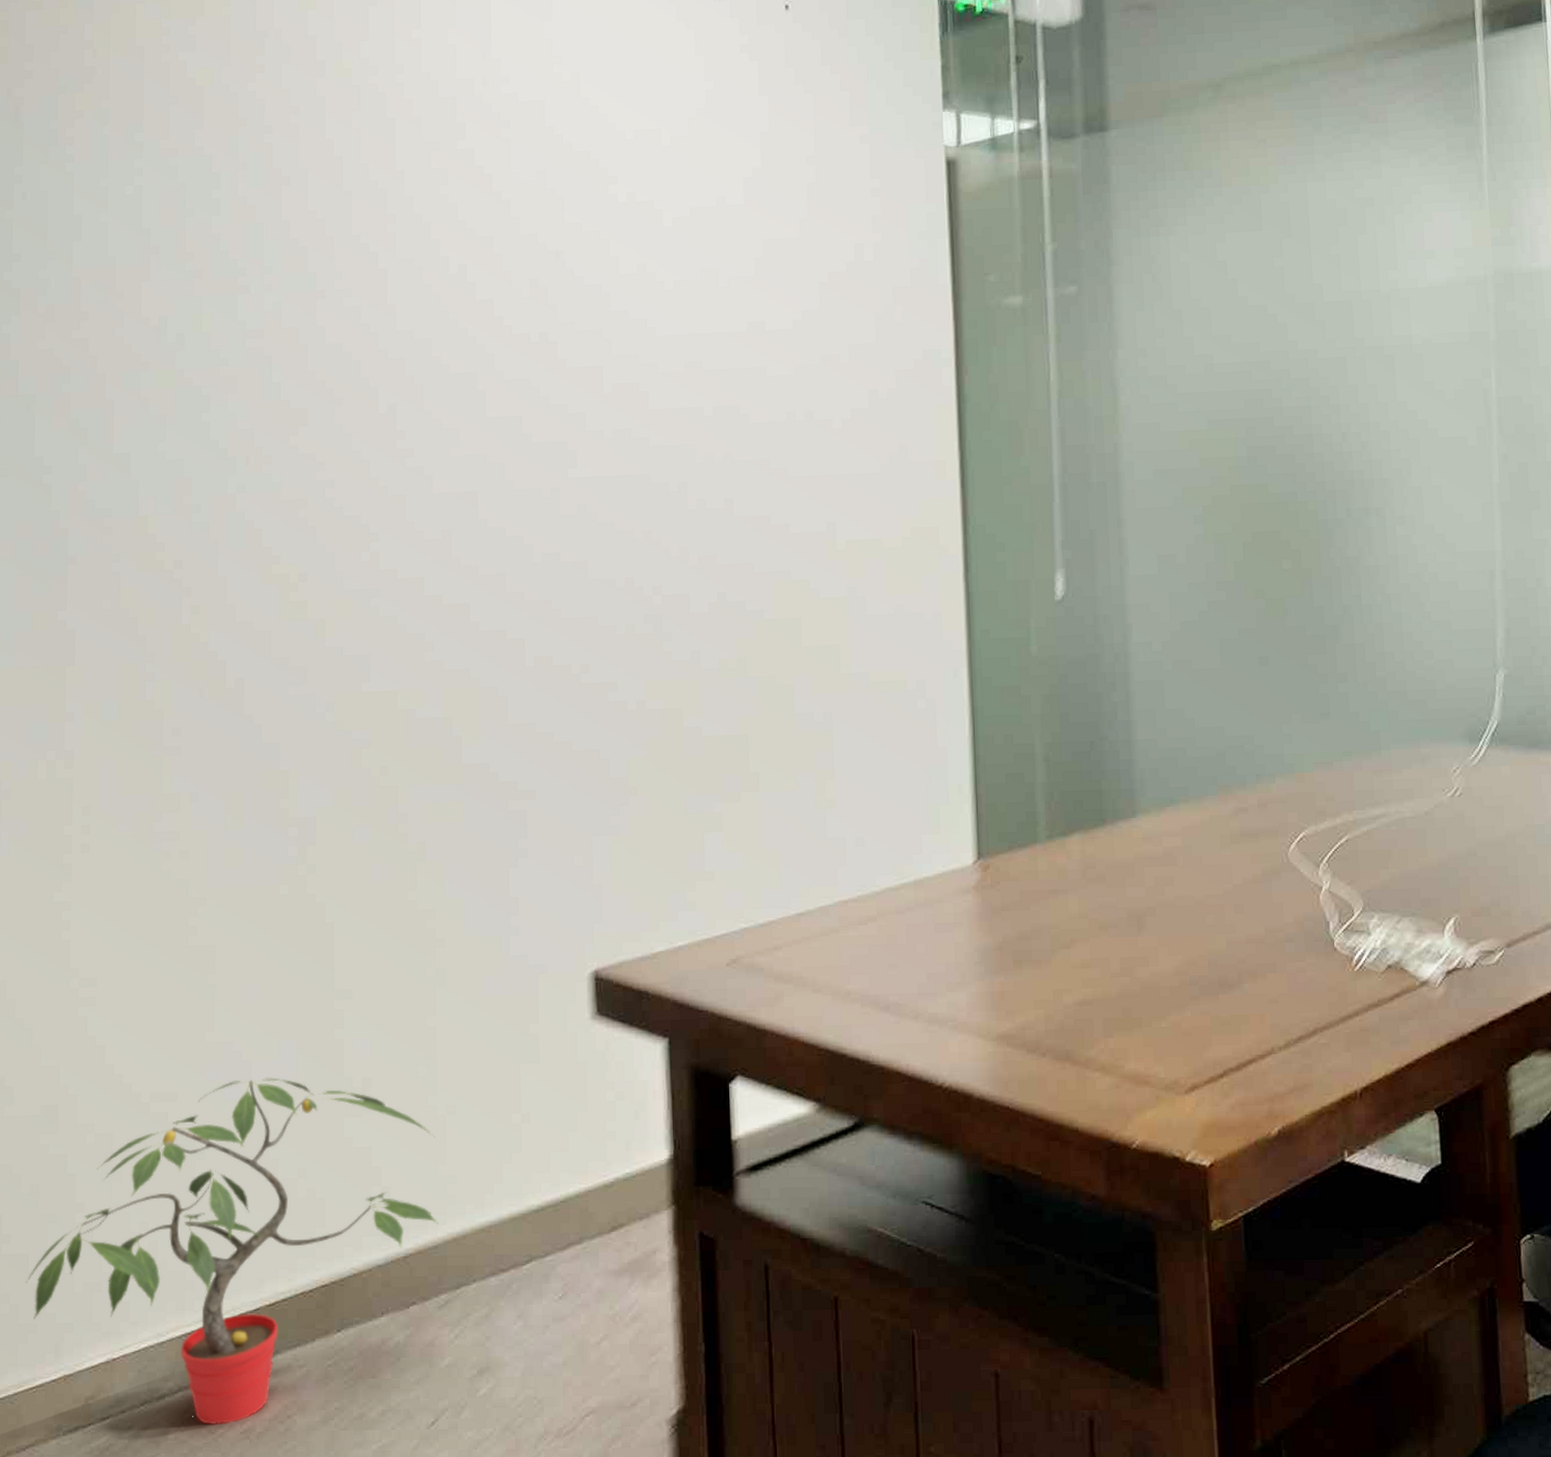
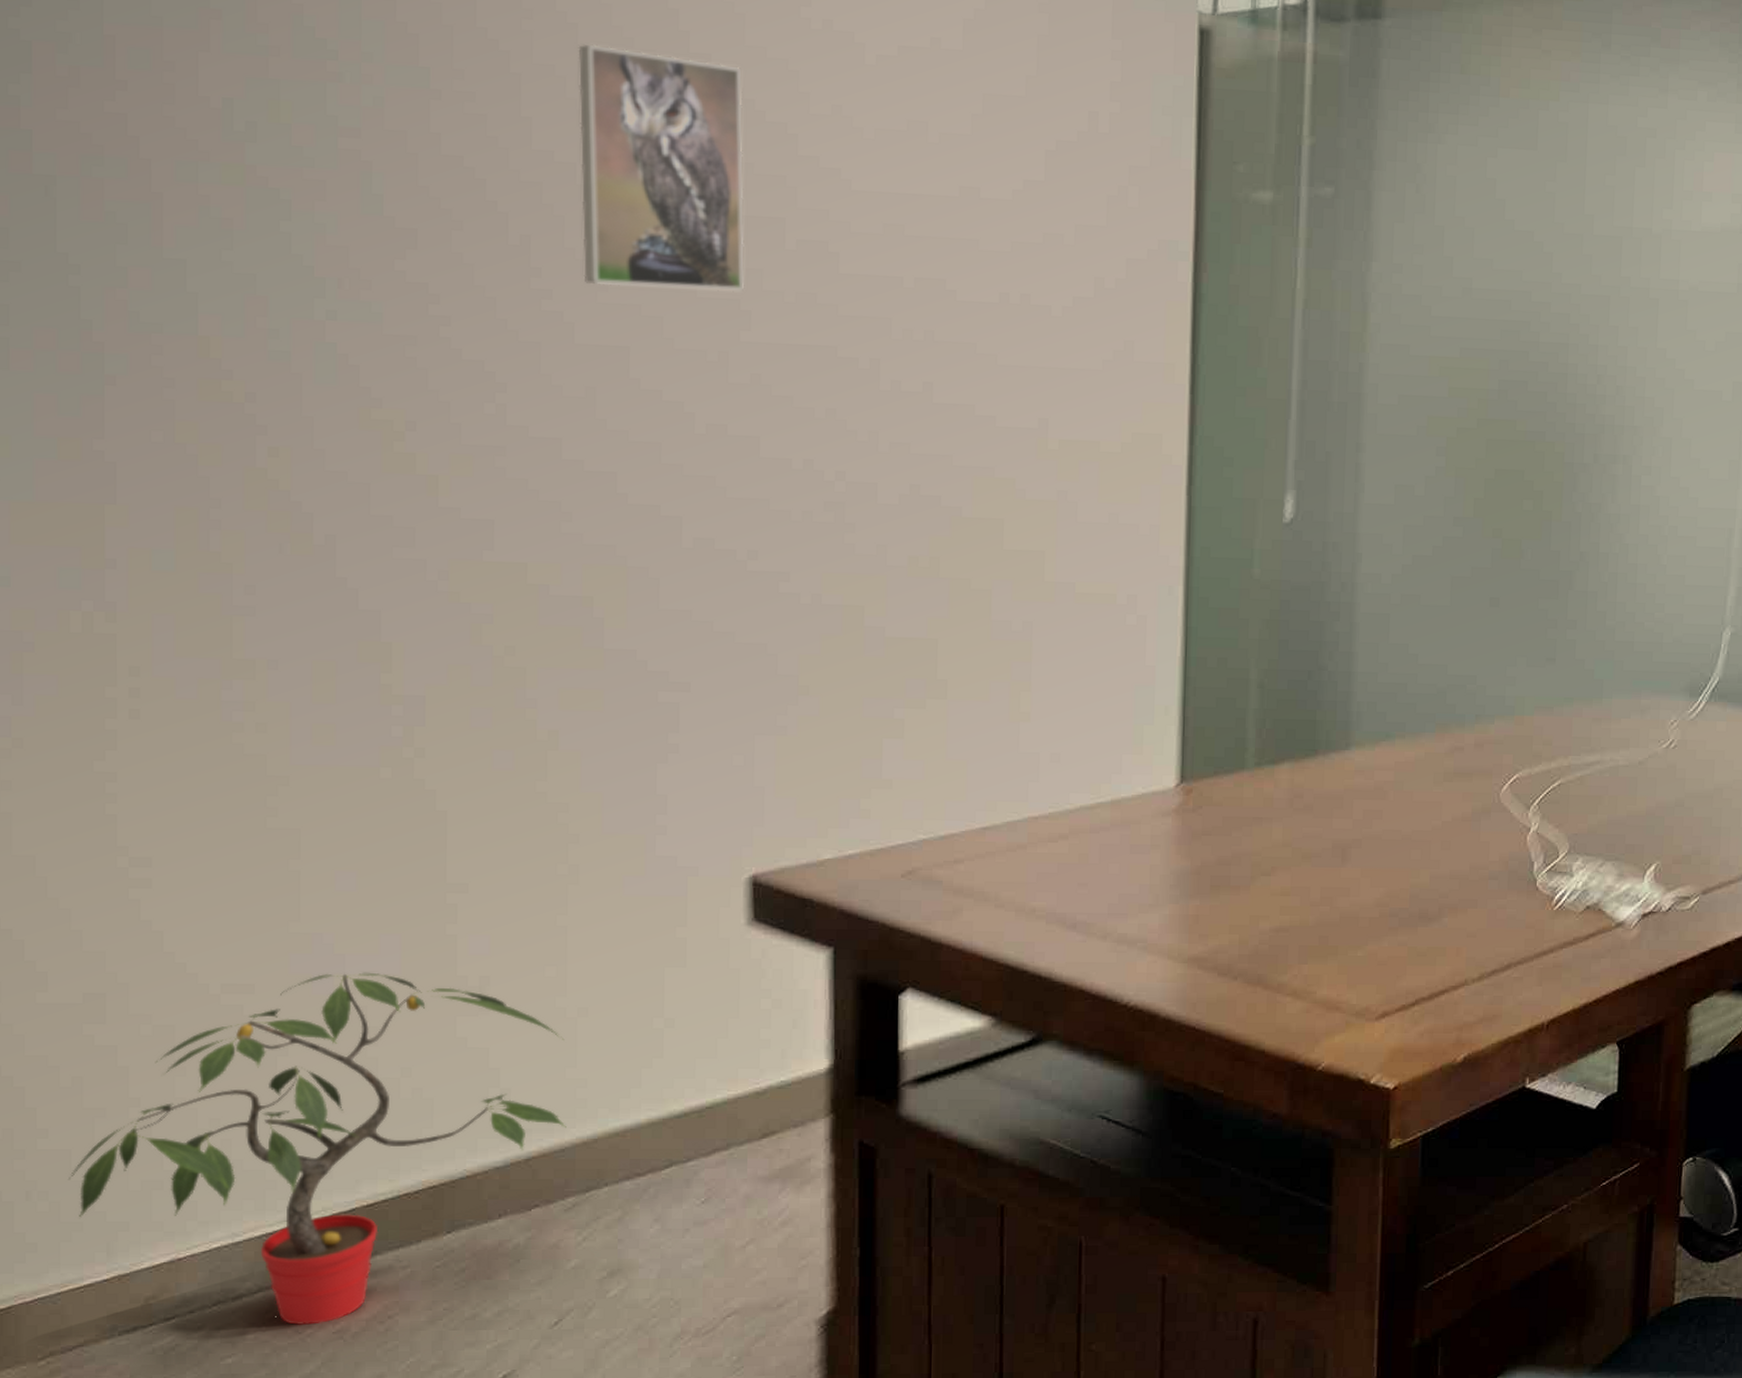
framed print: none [431,238,570,440] -> present [578,44,744,291]

